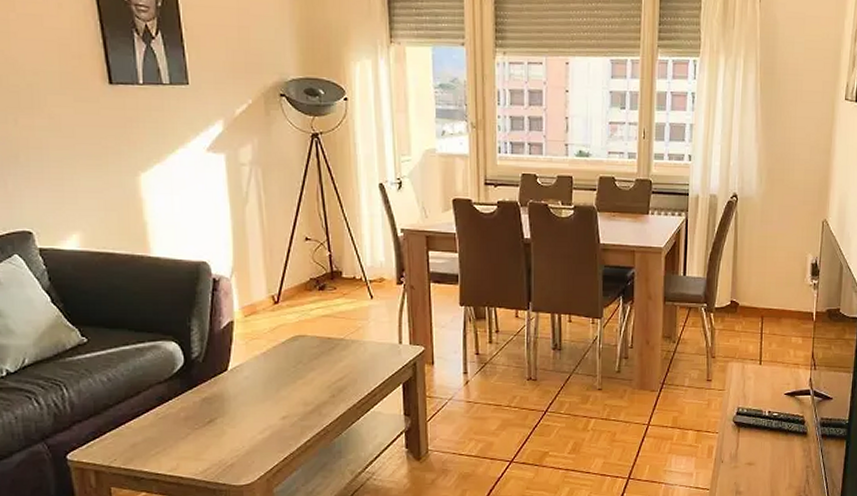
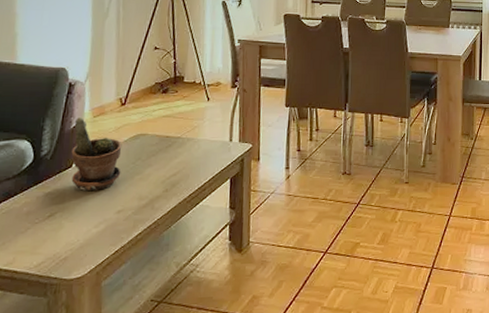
potted plant: none [225,317,282,395] -> present [71,118,122,190]

